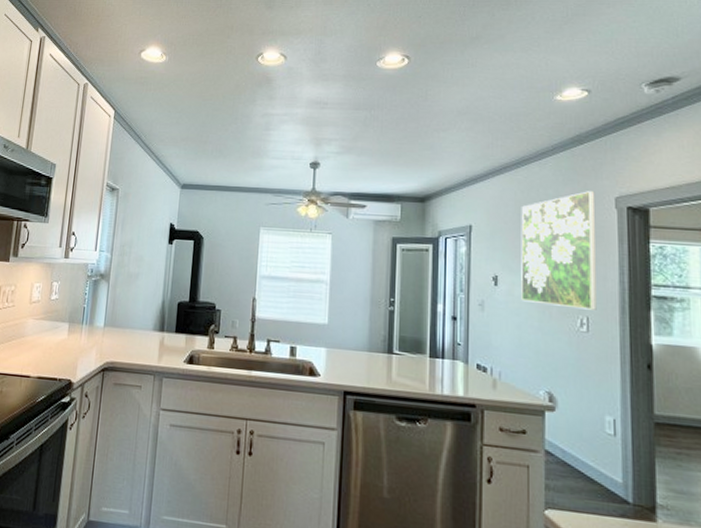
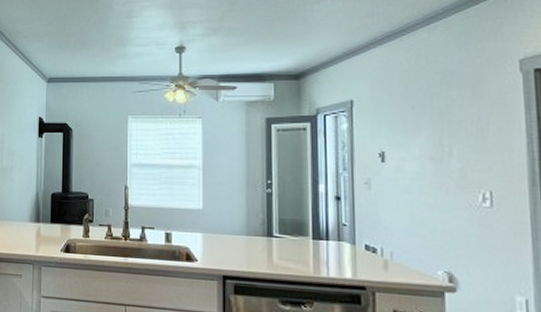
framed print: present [521,191,597,310] -> none [408,54,501,183]

